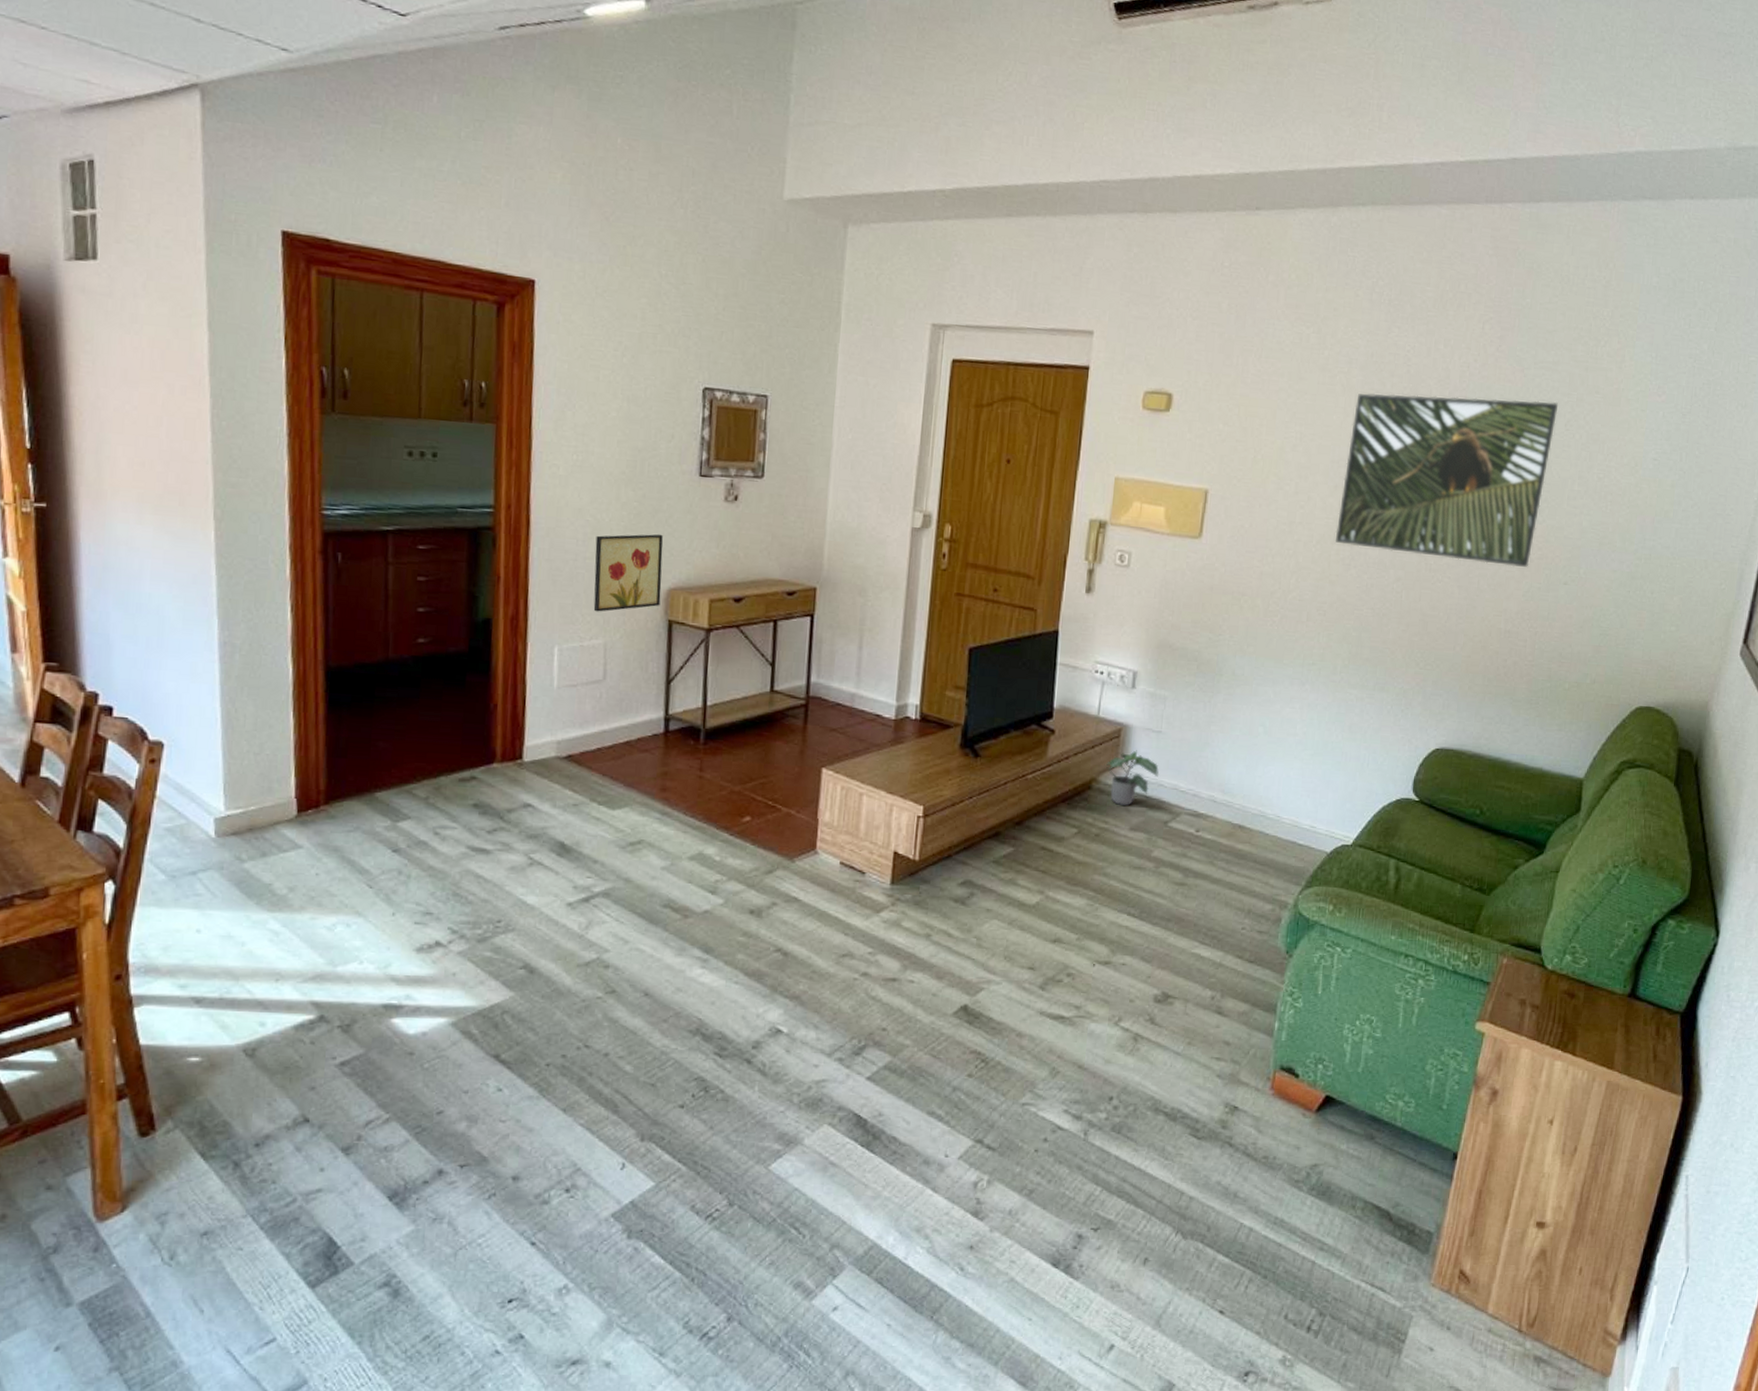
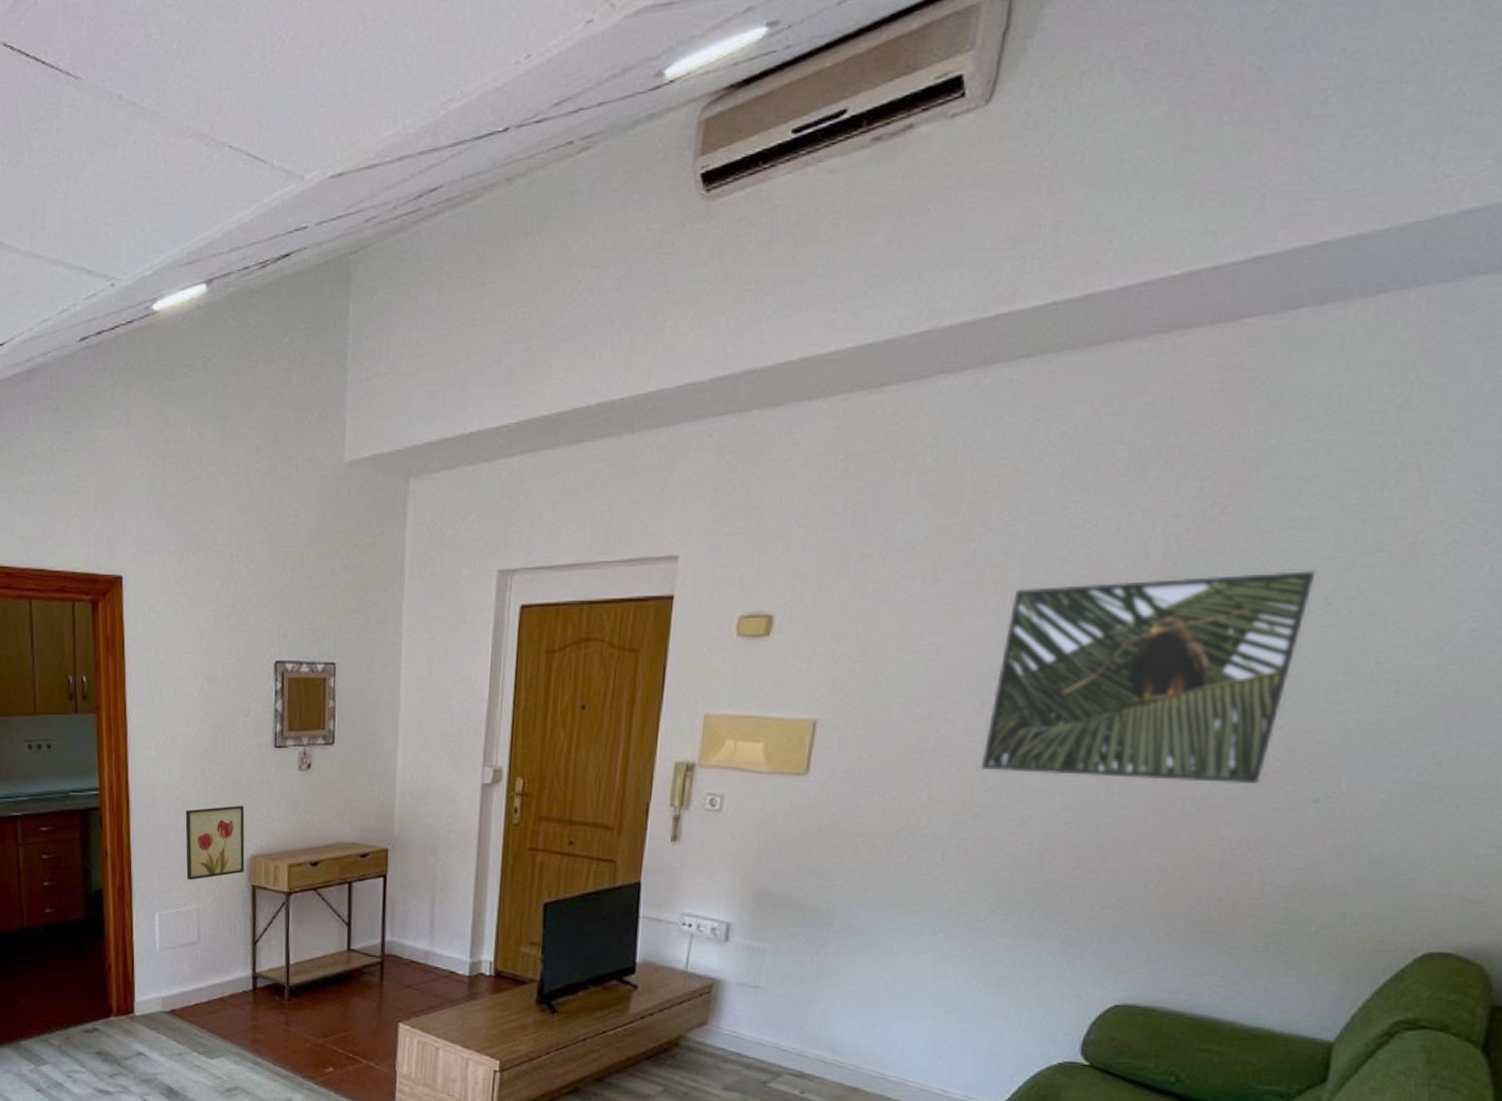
potted plant: present [1104,750,1160,806] -> none [693,1006,757,1065]

